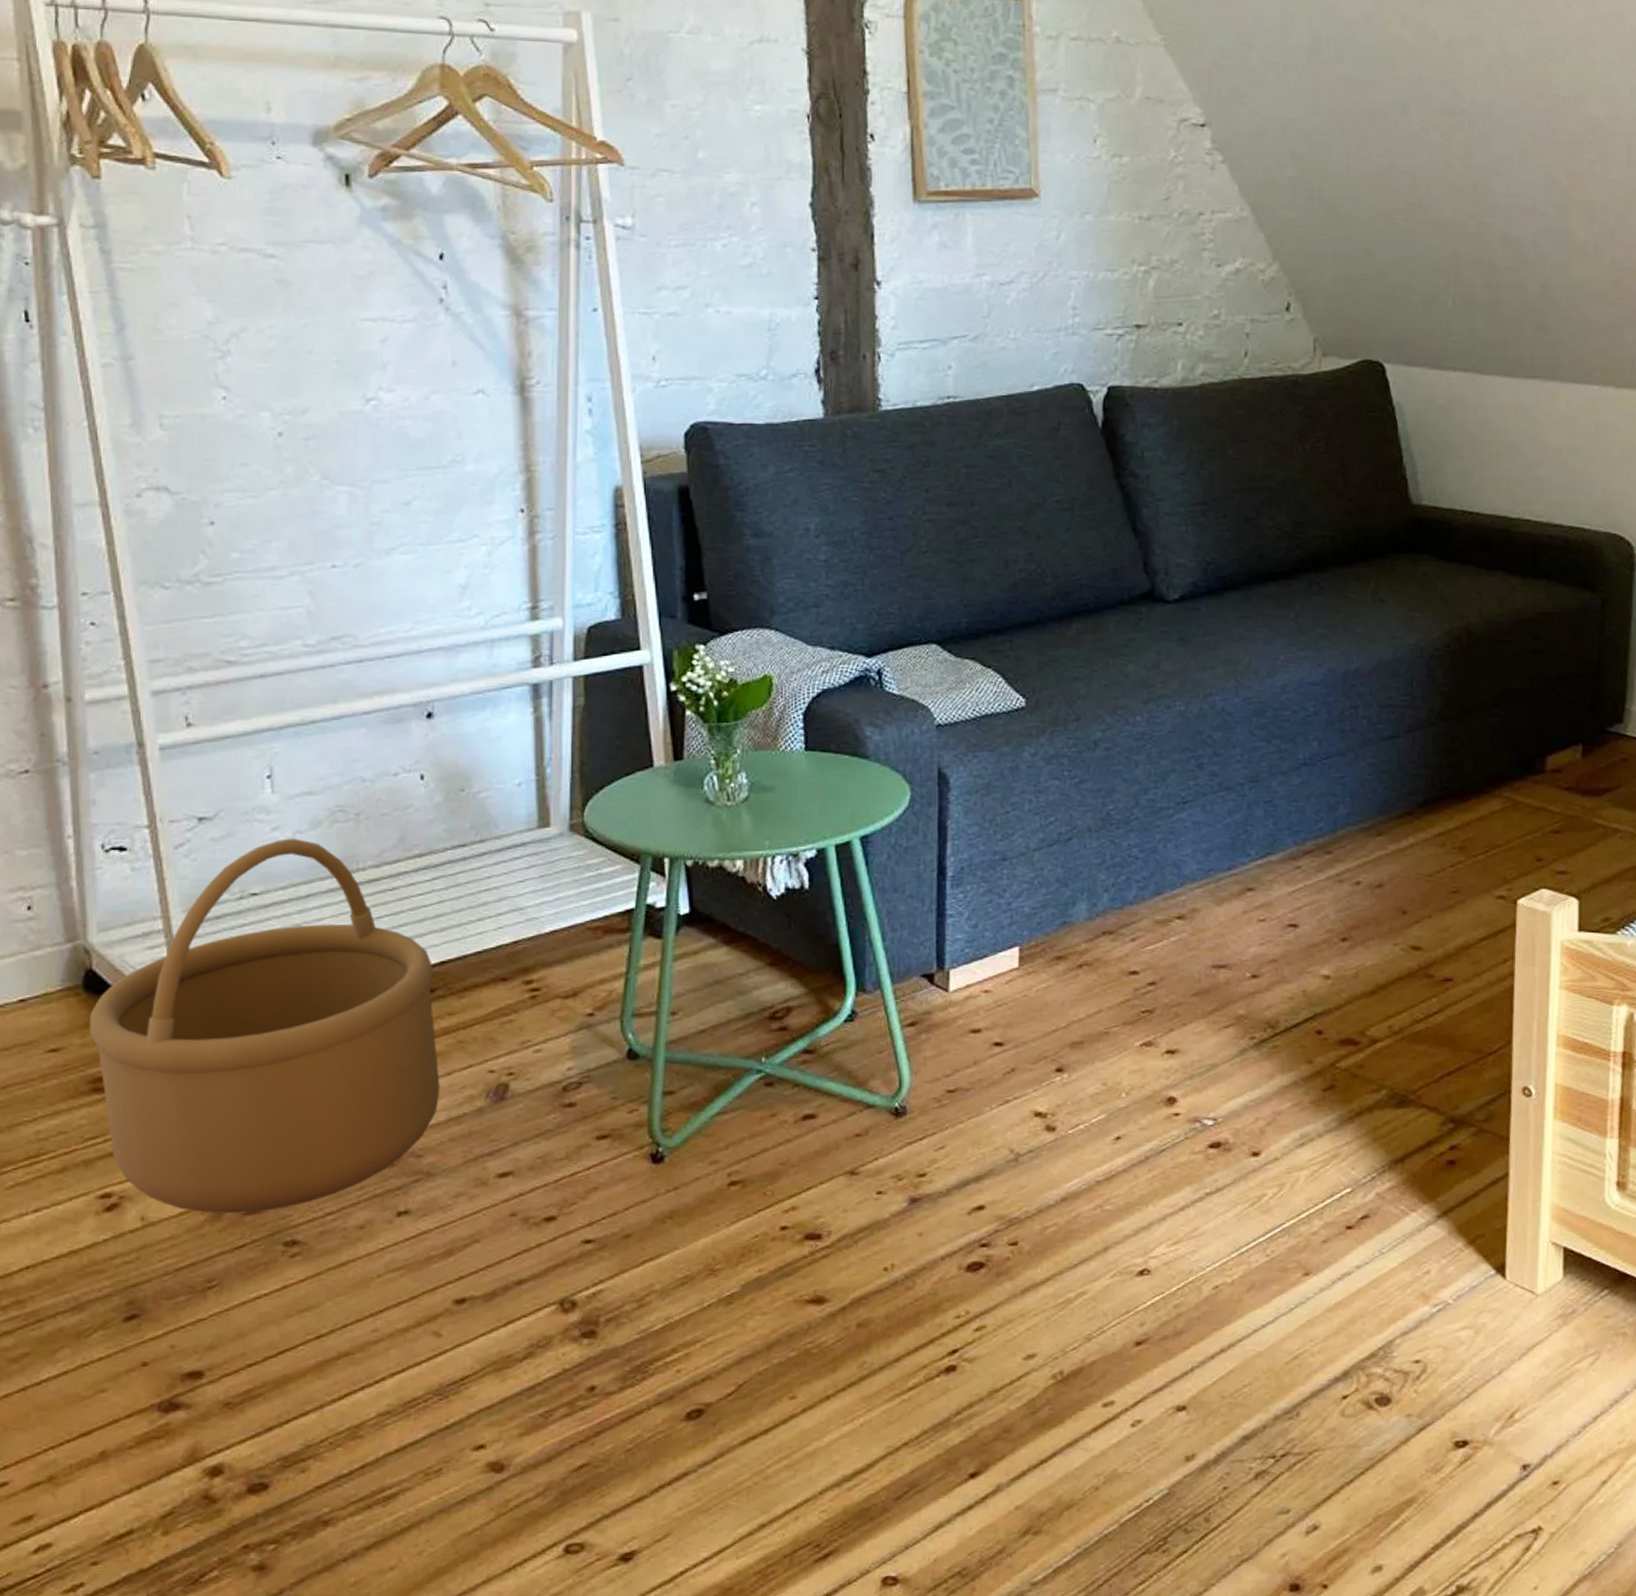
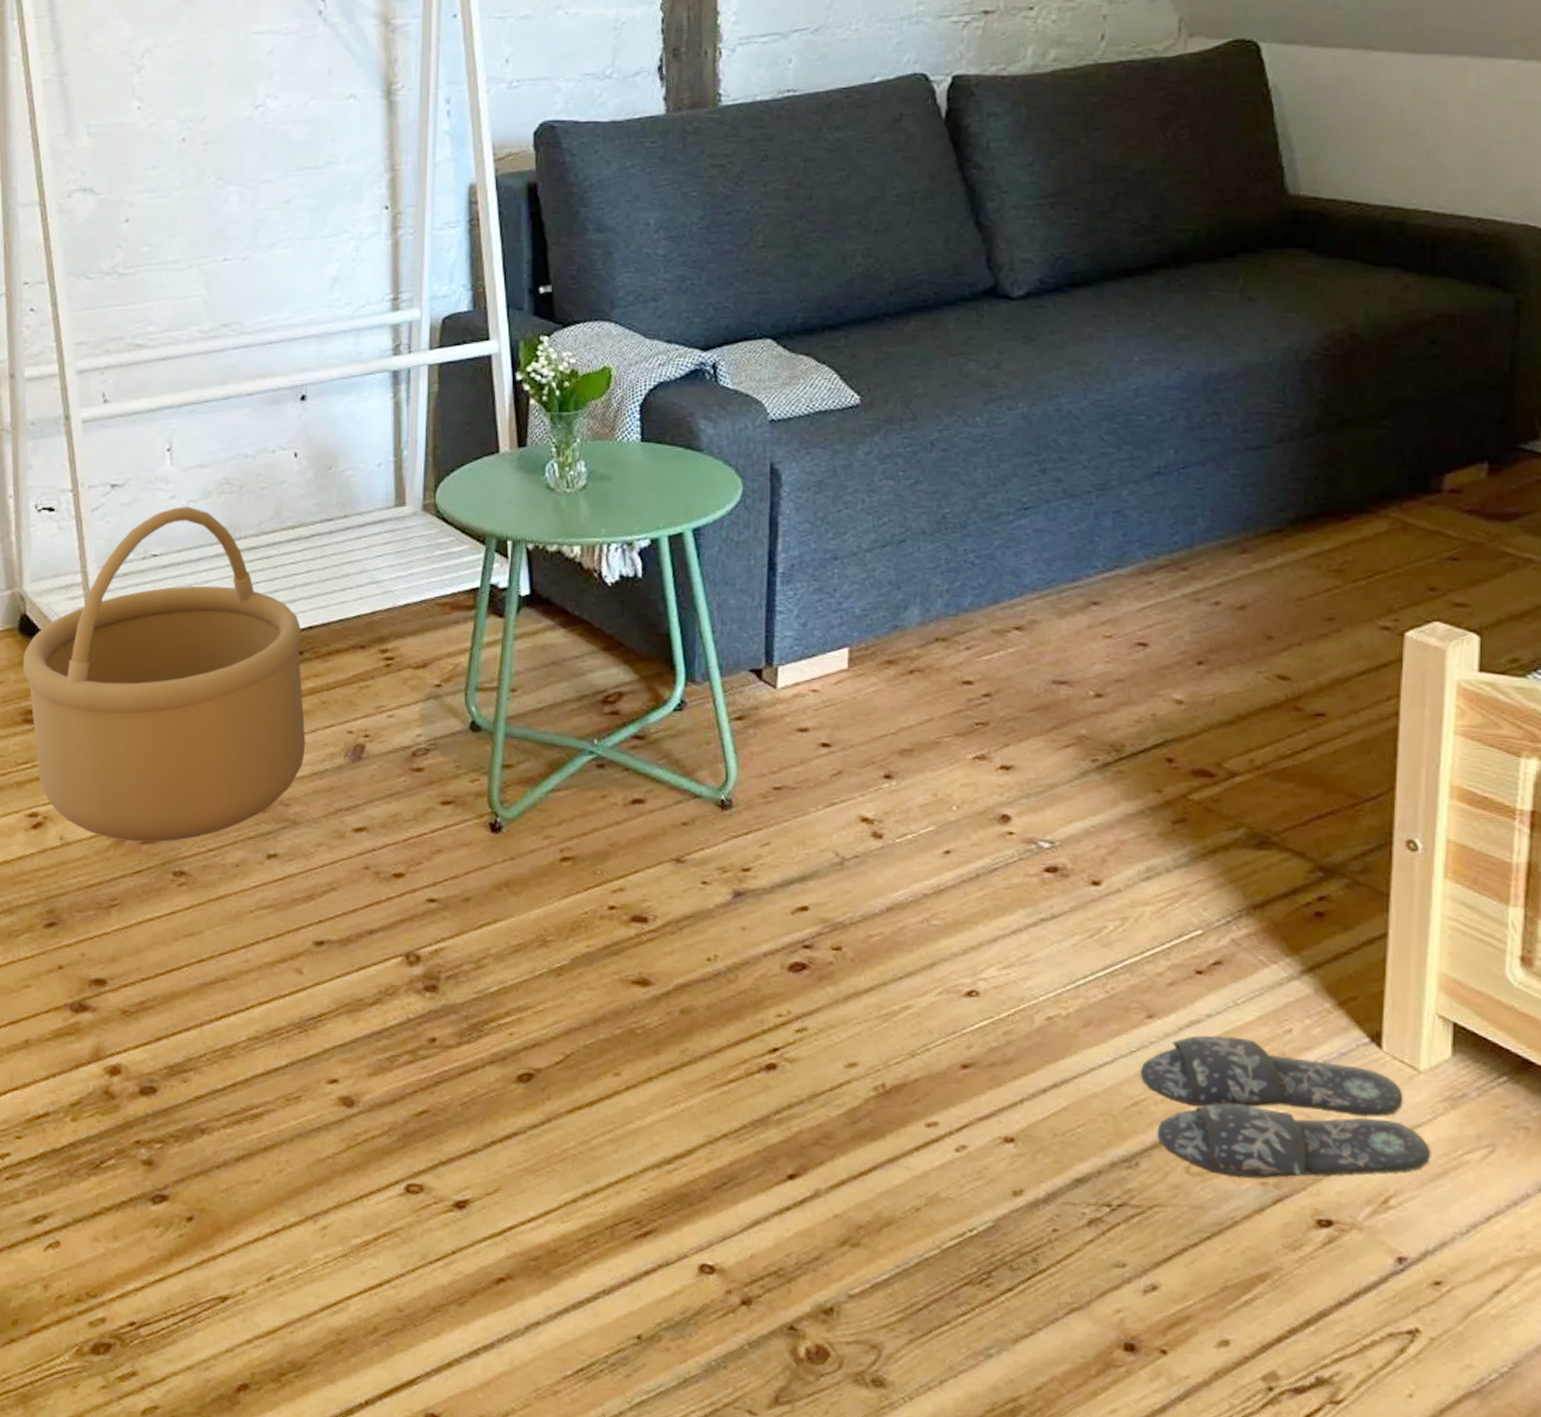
slippers: none [1300,1283,1548,1413] -> present [1141,1035,1431,1179]

